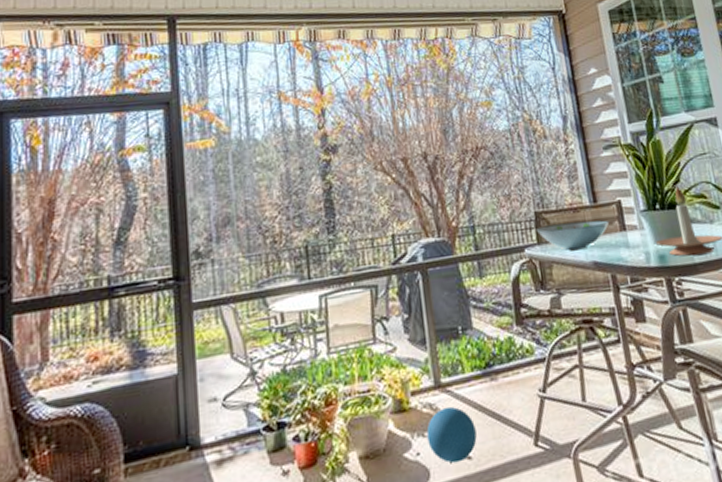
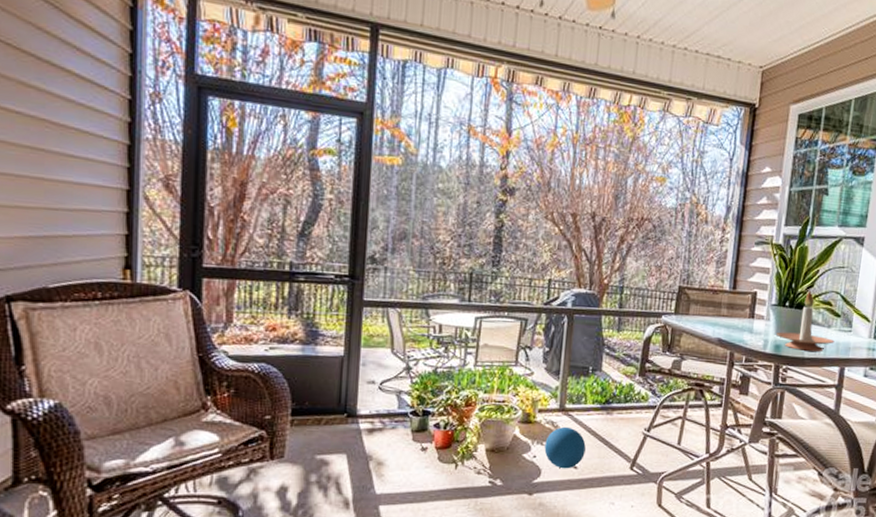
decorative bowl: present [535,220,610,250] -> none [676,299,742,325]

